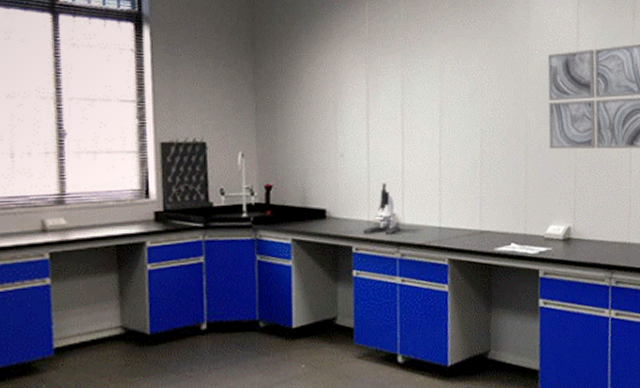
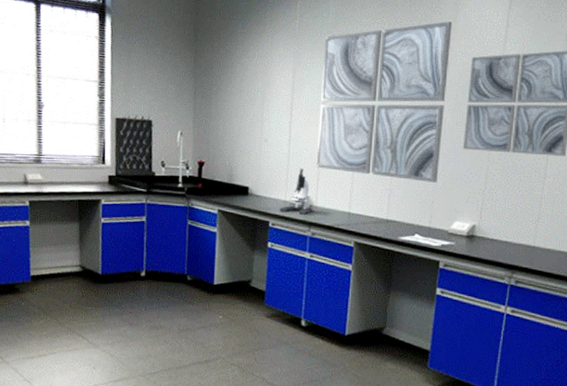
wall art: none [397,20,528,186] -> present [316,21,452,182]

